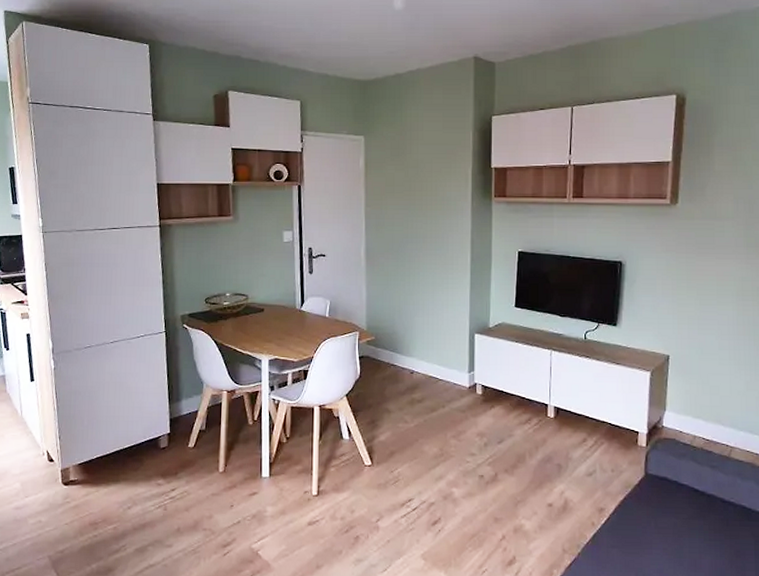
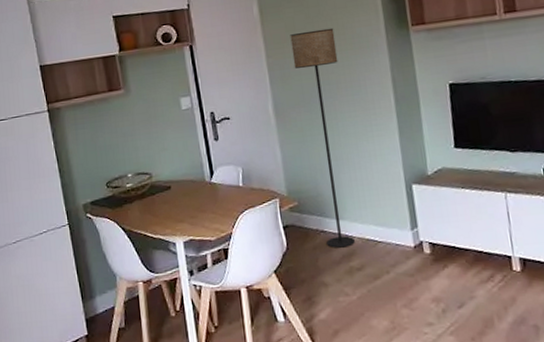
floor lamp: none [388,188,428,381] -> present [290,28,355,248]

